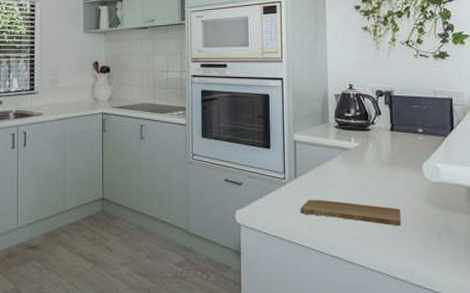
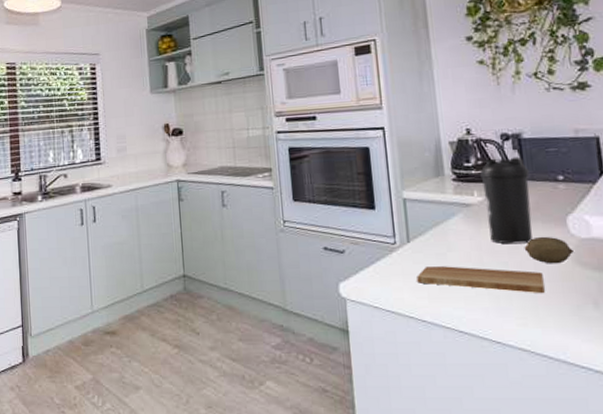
water bottle: none [358,111,396,184] -> present [480,156,532,244]
fruit: none [387,178,425,202] -> present [524,236,574,264]

